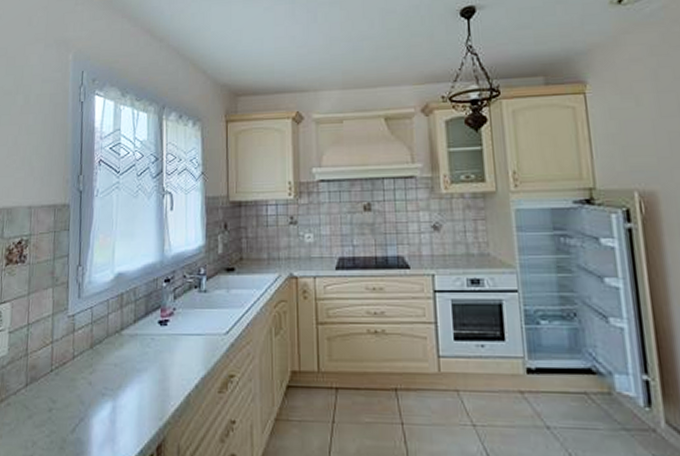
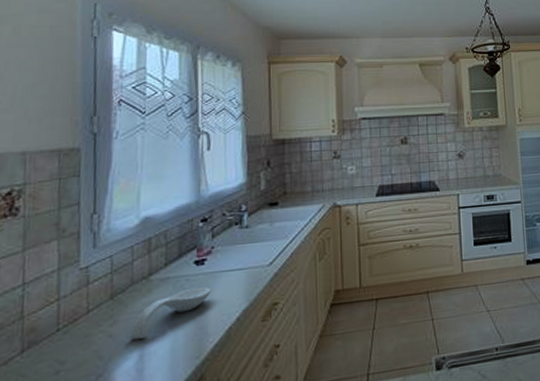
spoon rest: none [105,349,173,391] -> present [130,287,212,340]

